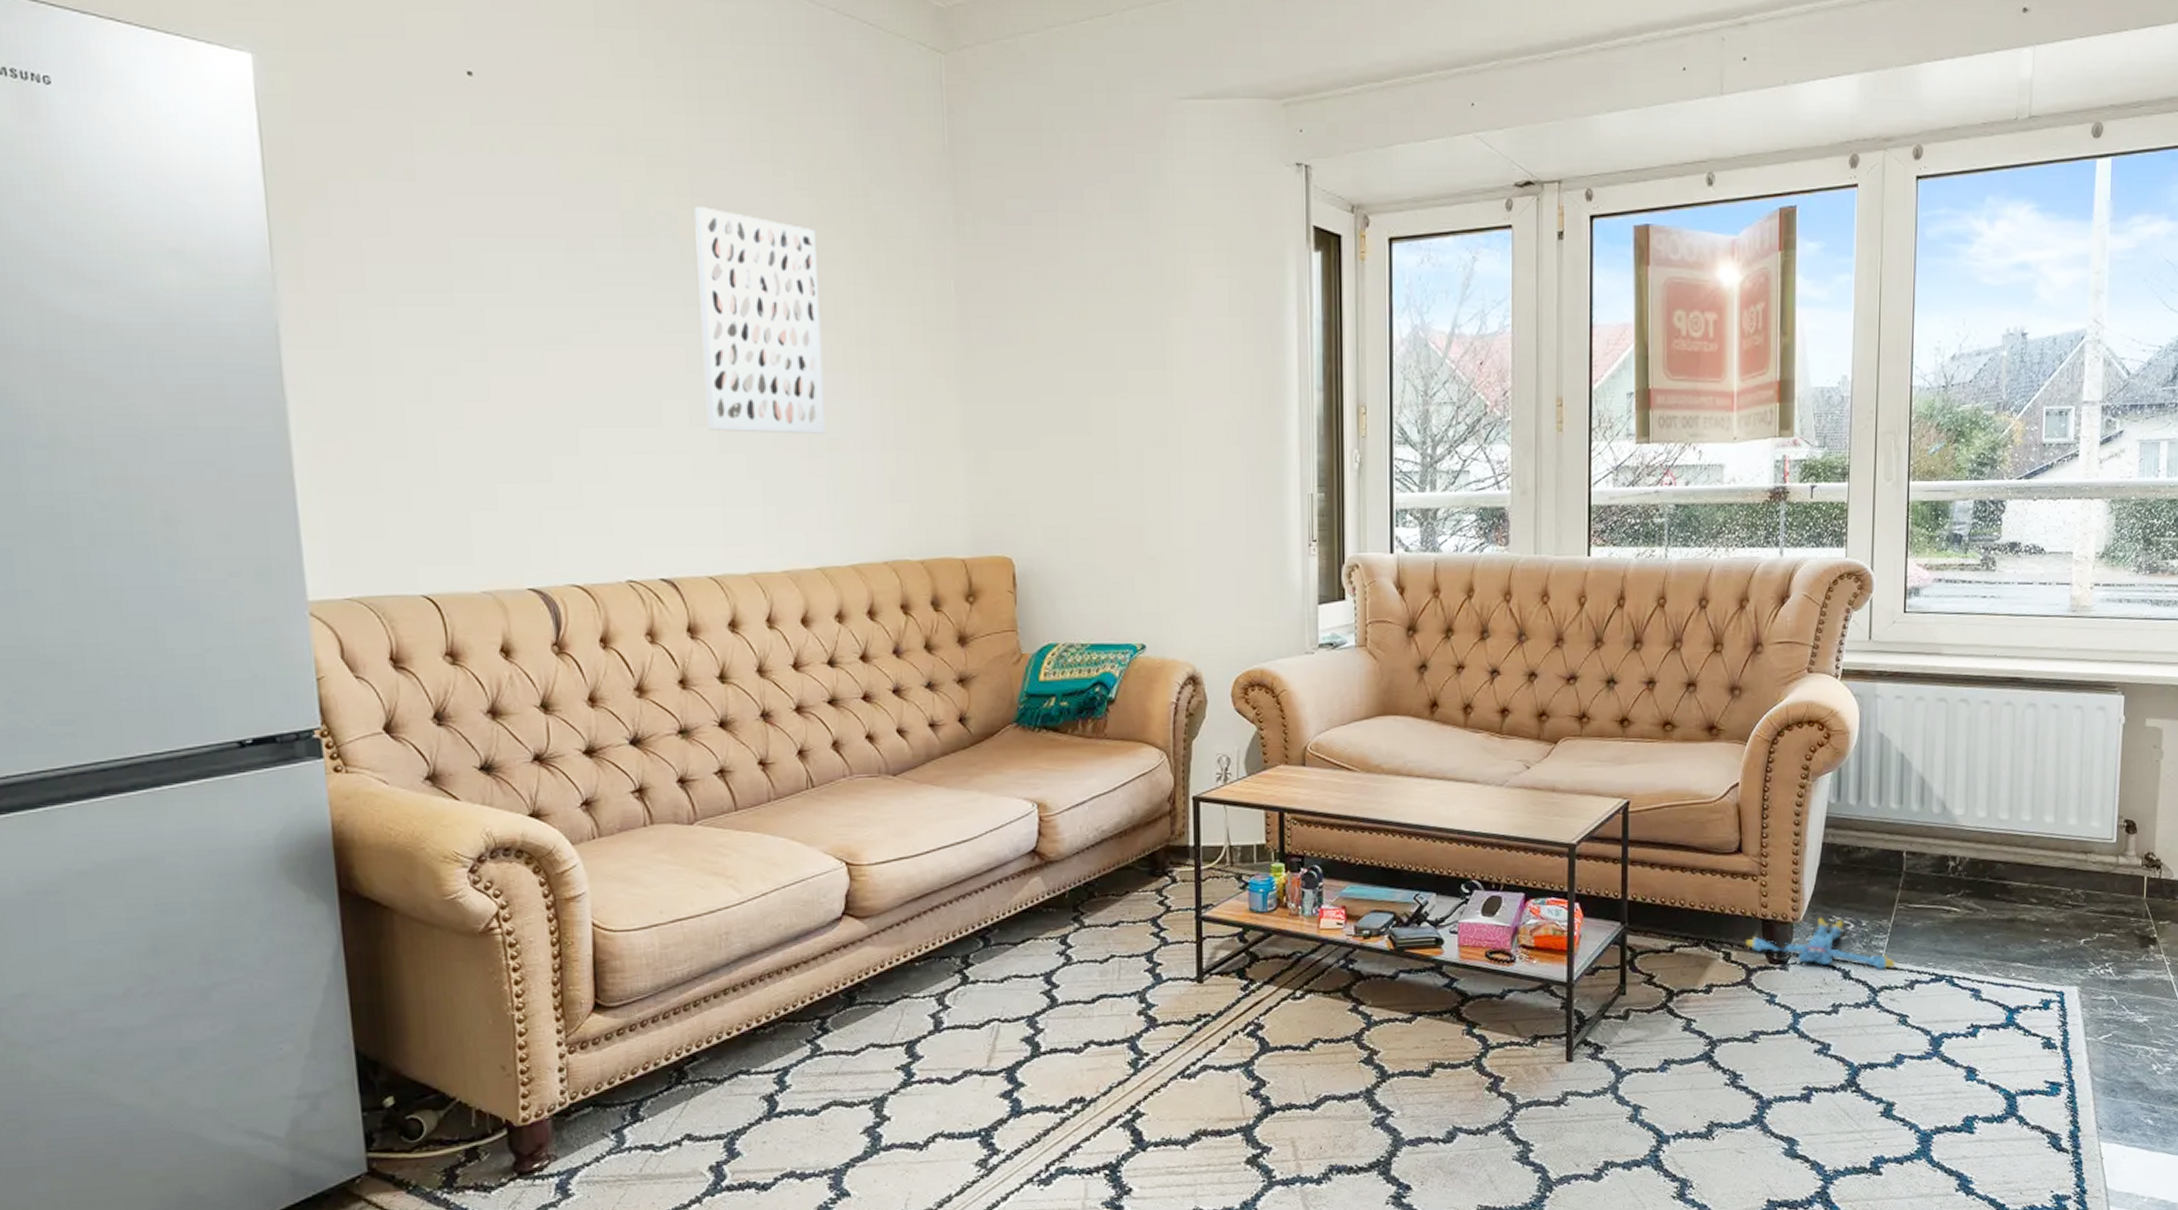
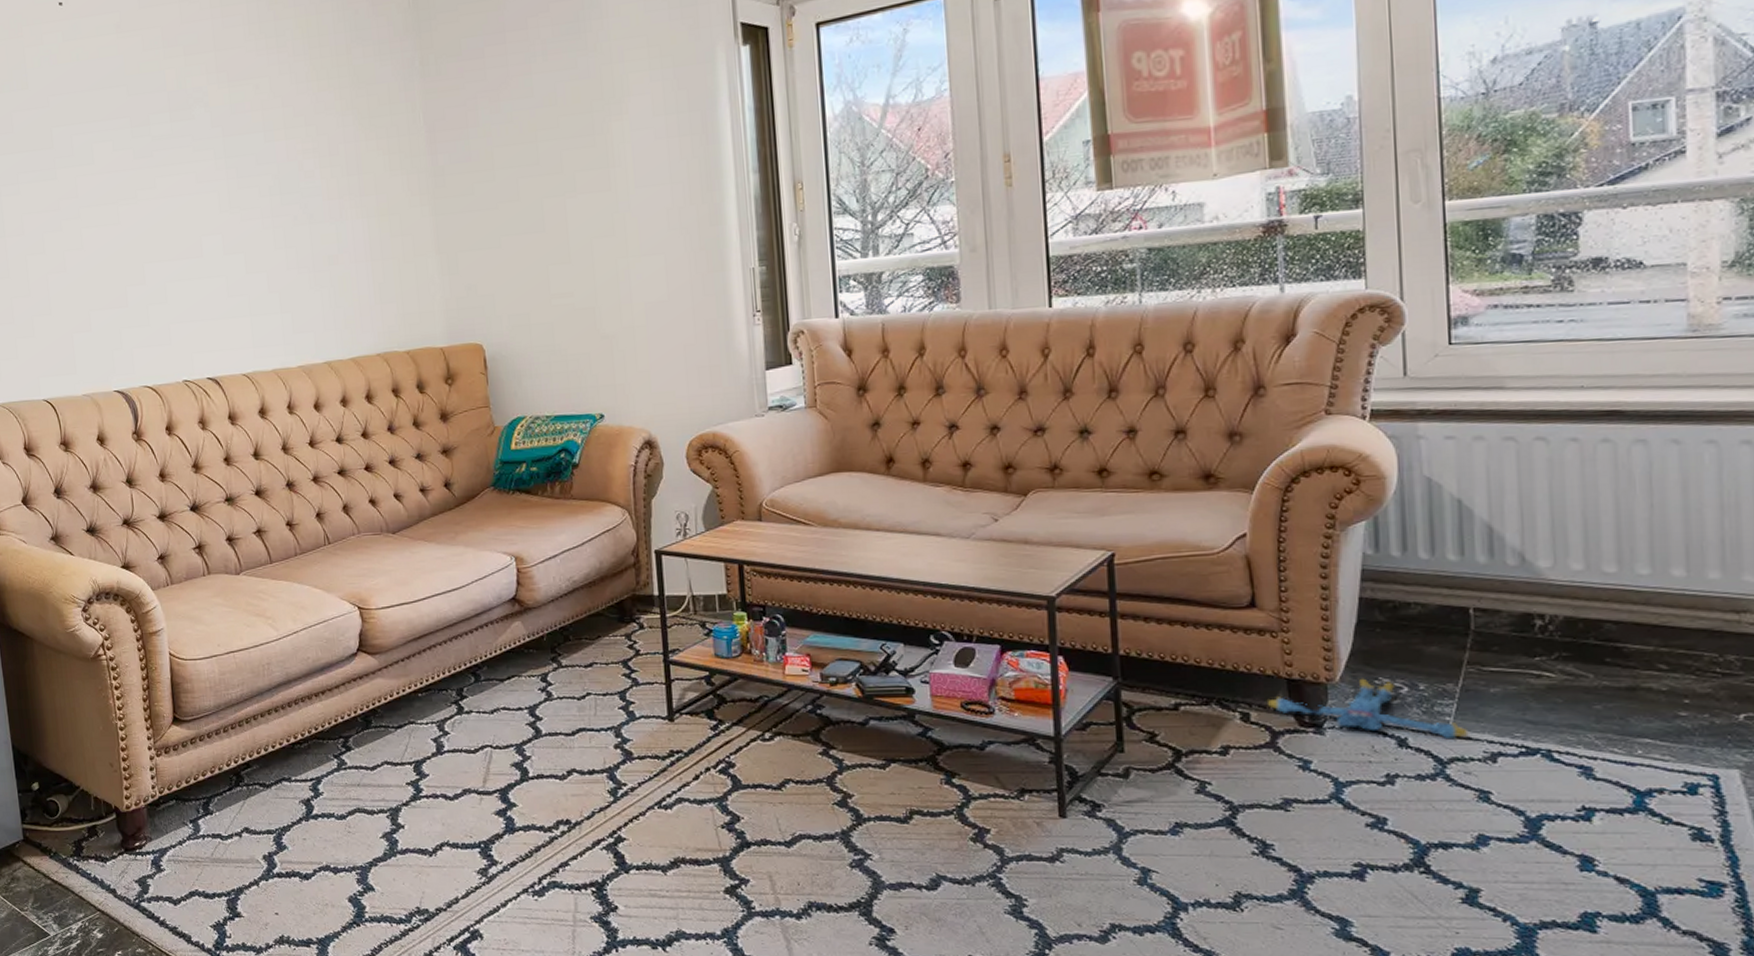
wall art: present [694,207,825,434] -> none [220,80,326,257]

